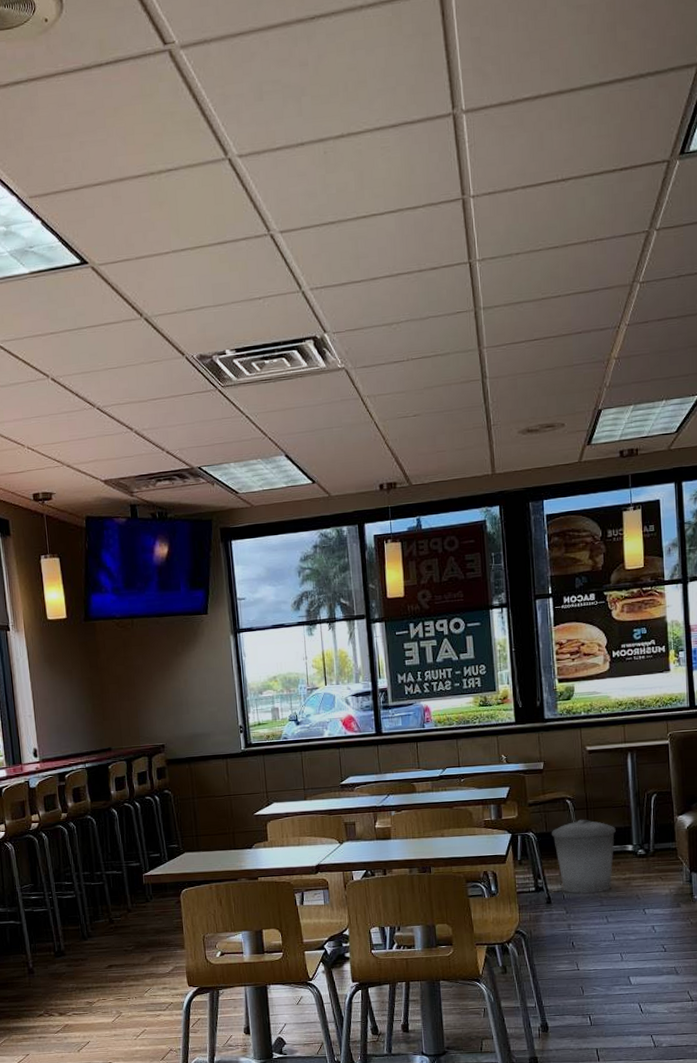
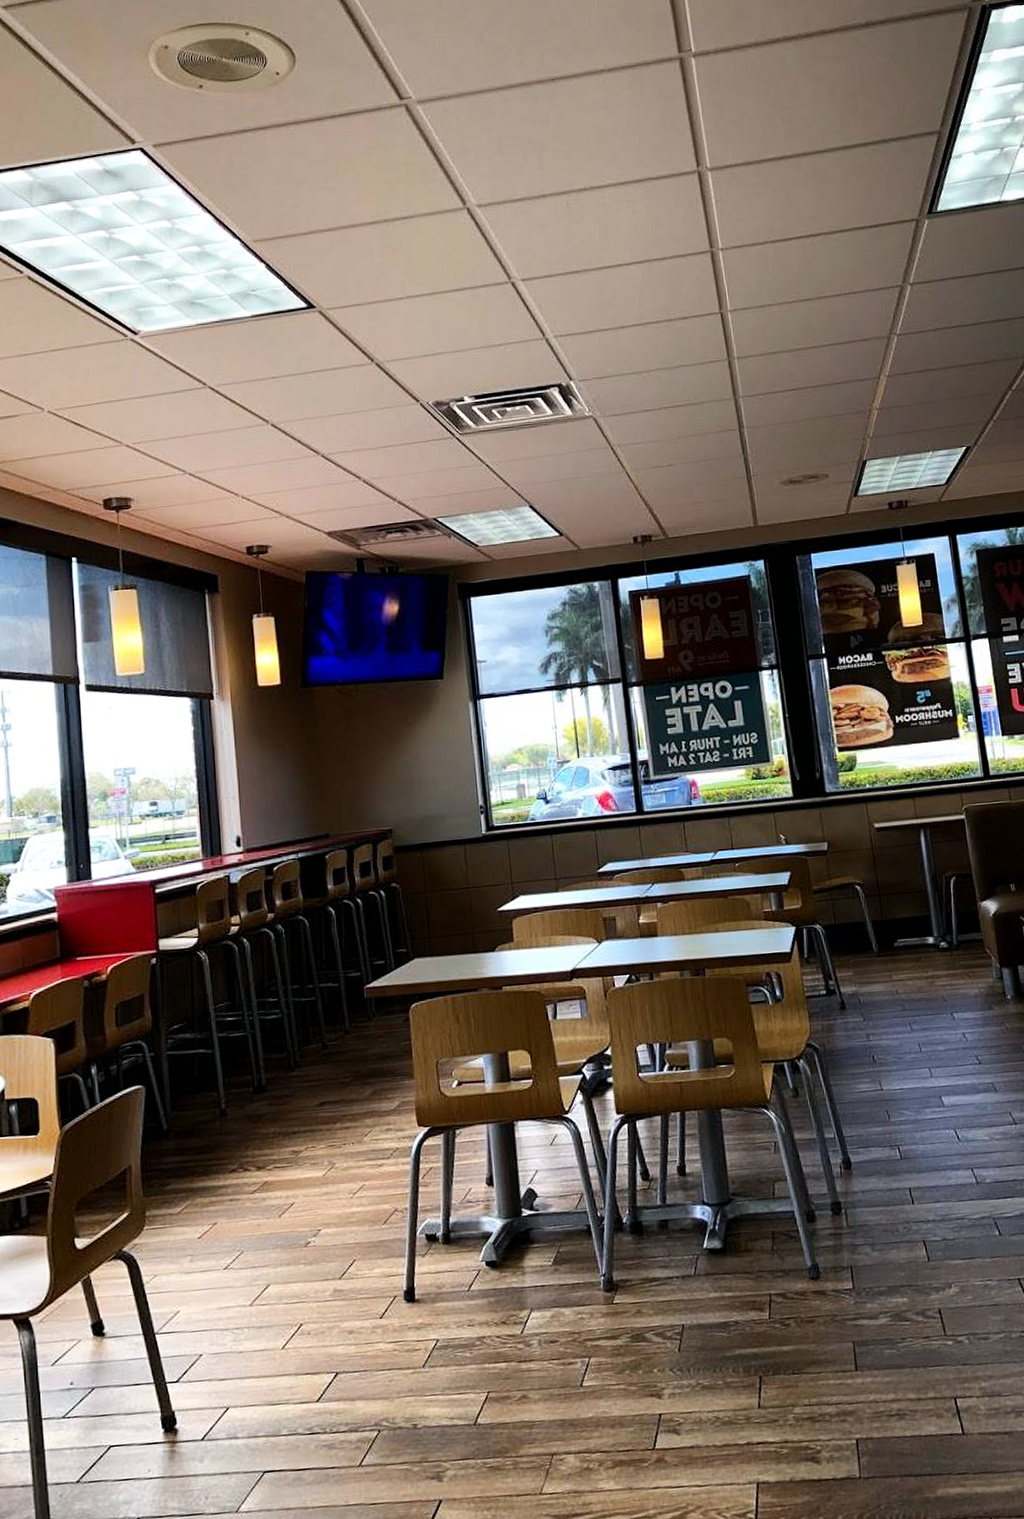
trash can: present [551,819,616,894] -> none [840,907,914,997]

